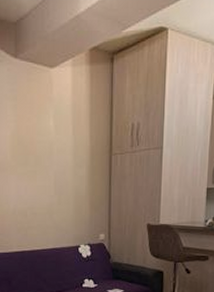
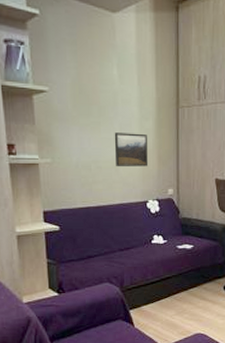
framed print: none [49,180,80,213] -> present [114,132,147,167]

